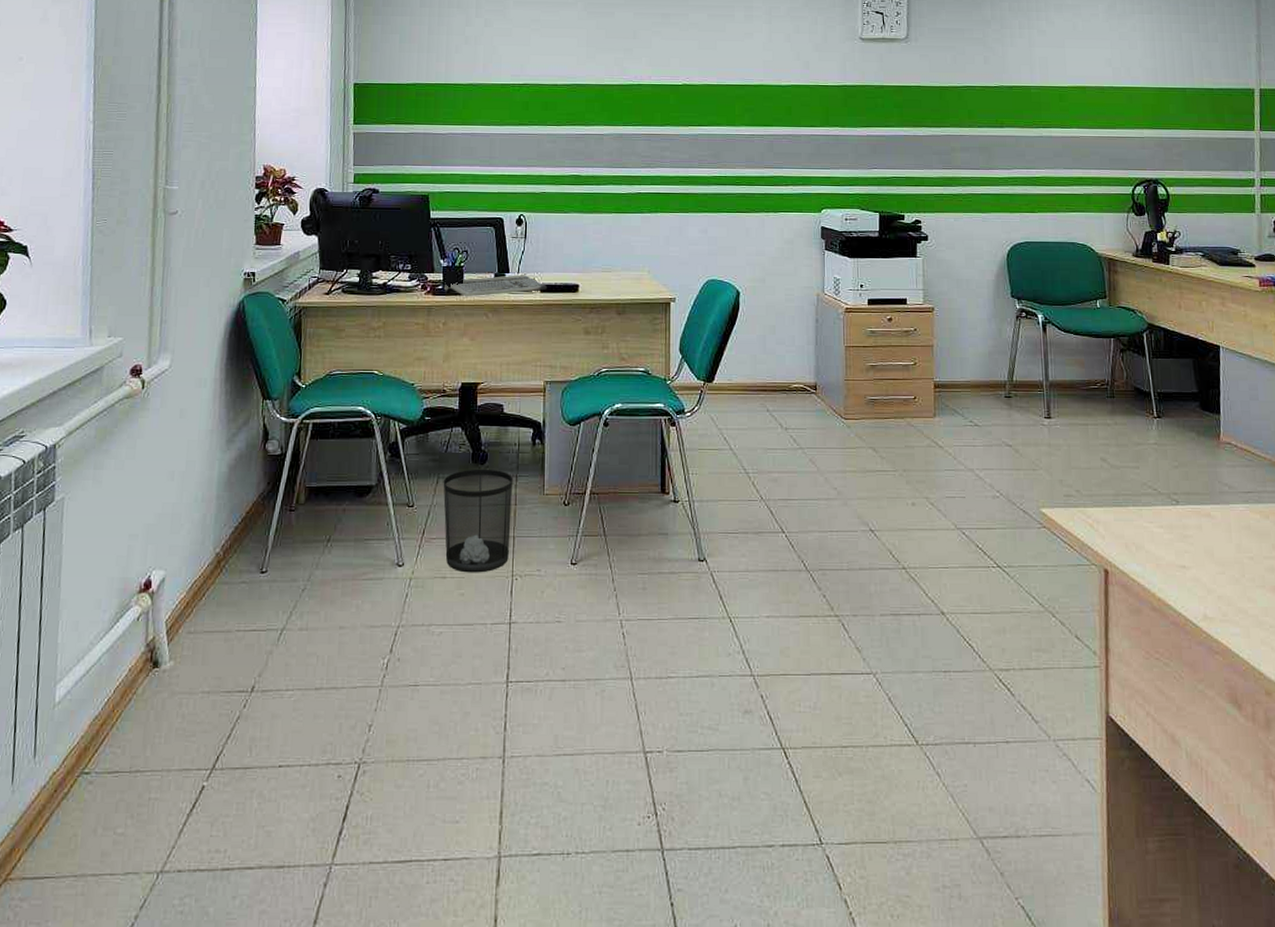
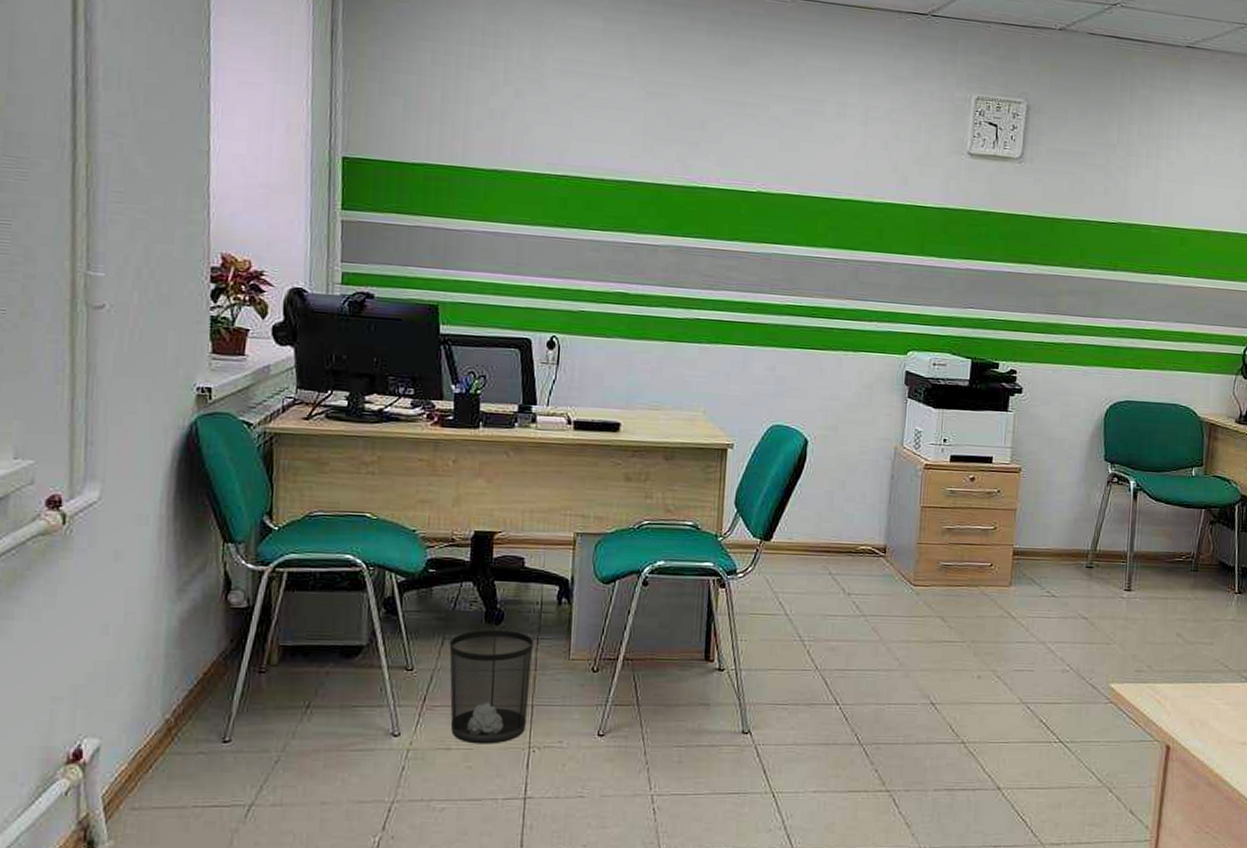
computer keyboard: present [443,275,548,297] -> none [454,408,583,432]

